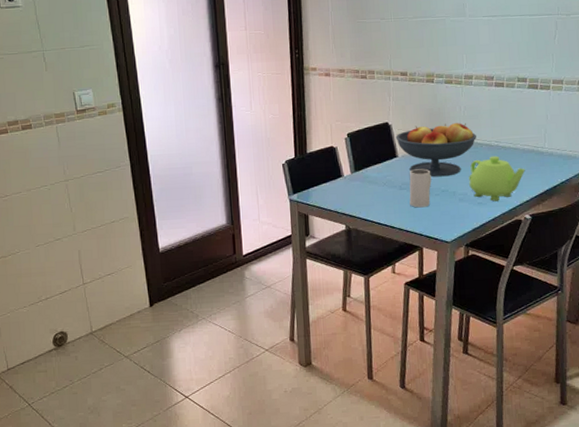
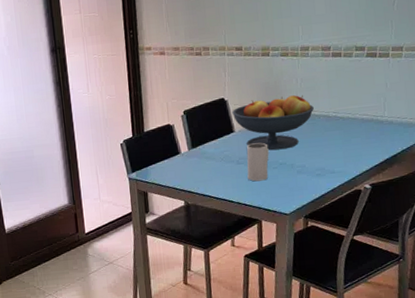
teapot: present [469,156,525,202] -> none [307,126,365,173]

